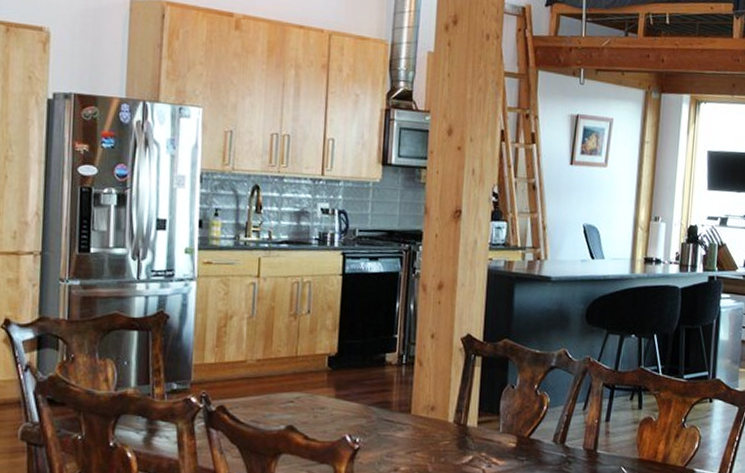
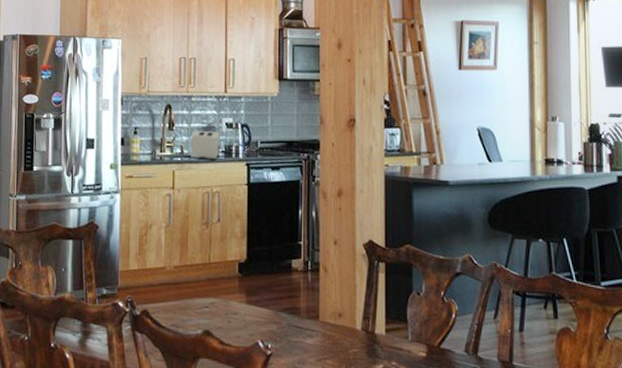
toaster: none [278,215,314,249] -> present [190,131,220,161]

